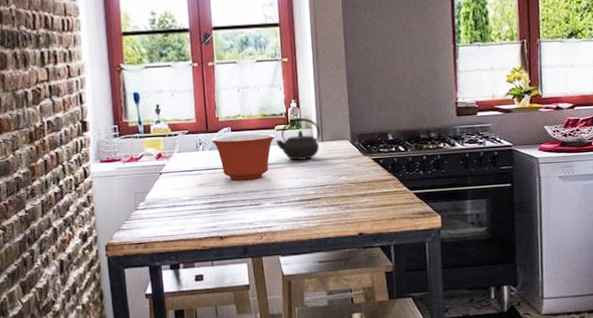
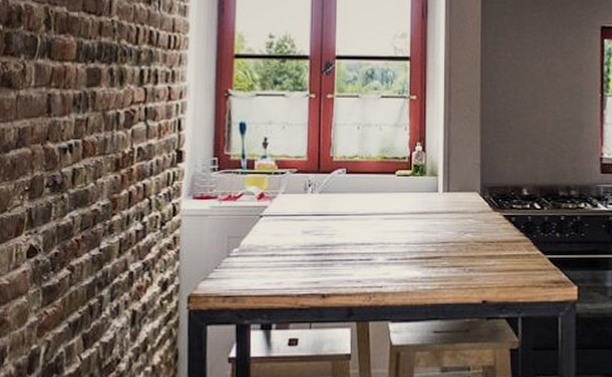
mixing bowl: present [212,134,275,180] -> none [323,178,395,230]
kettle: present [275,118,321,161] -> none [395,164,448,212]

